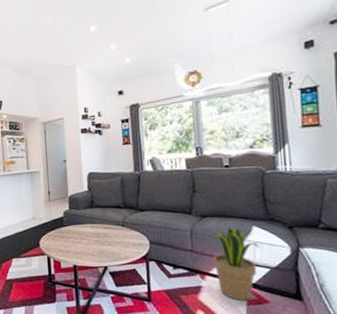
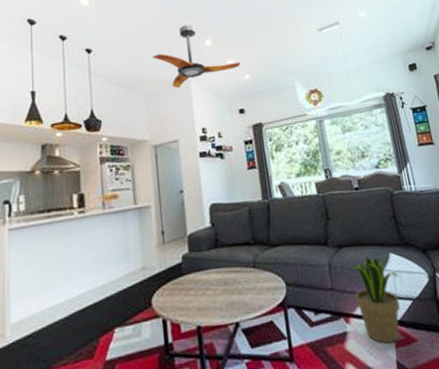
ceiling fan: none [43,12,122,73] -> present [152,24,241,89]

